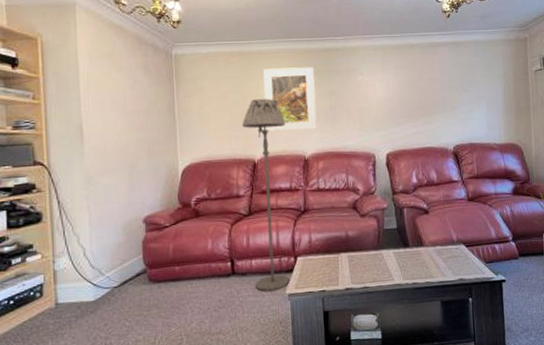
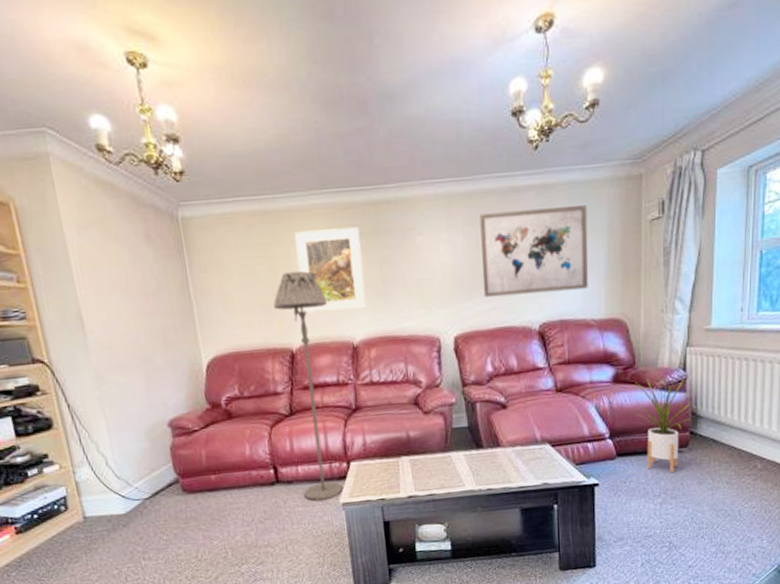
wall art: none [407,58,491,124] -> present [480,205,588,298]

